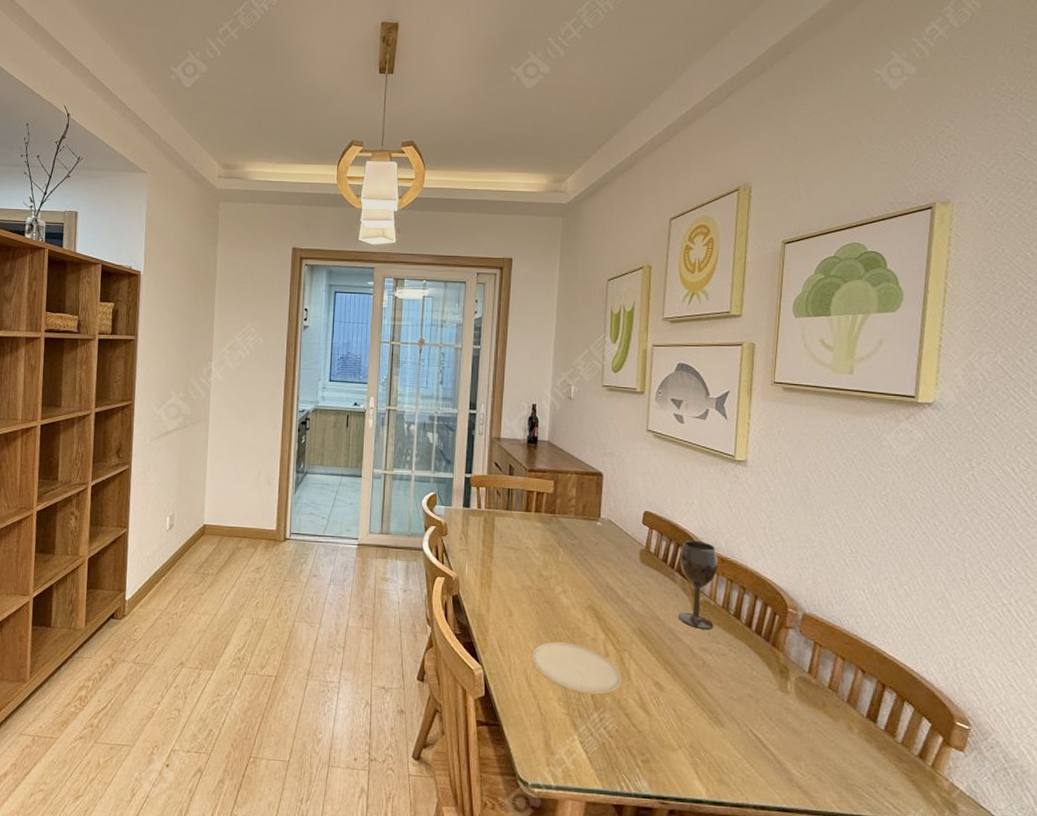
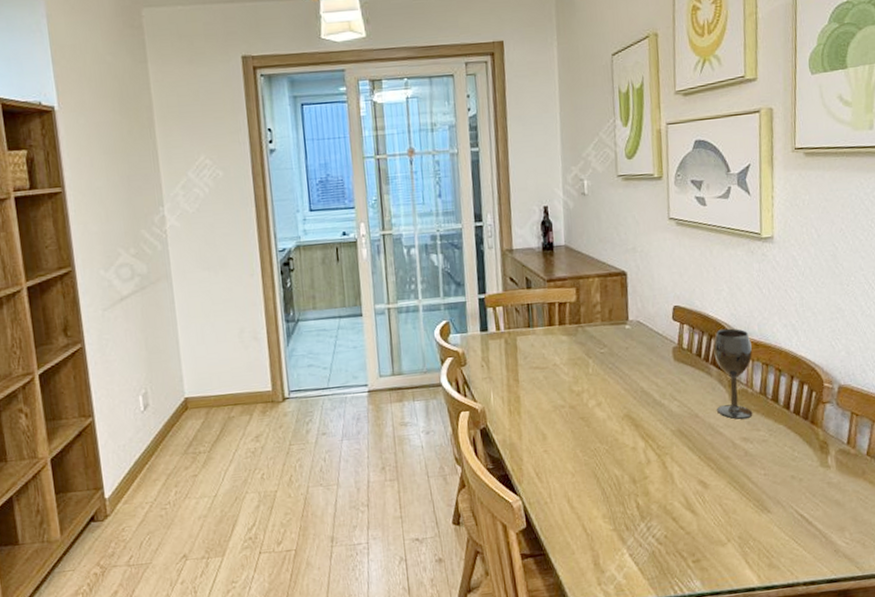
plate: present [532,642,622,695] -> none [571,457,666,506]

